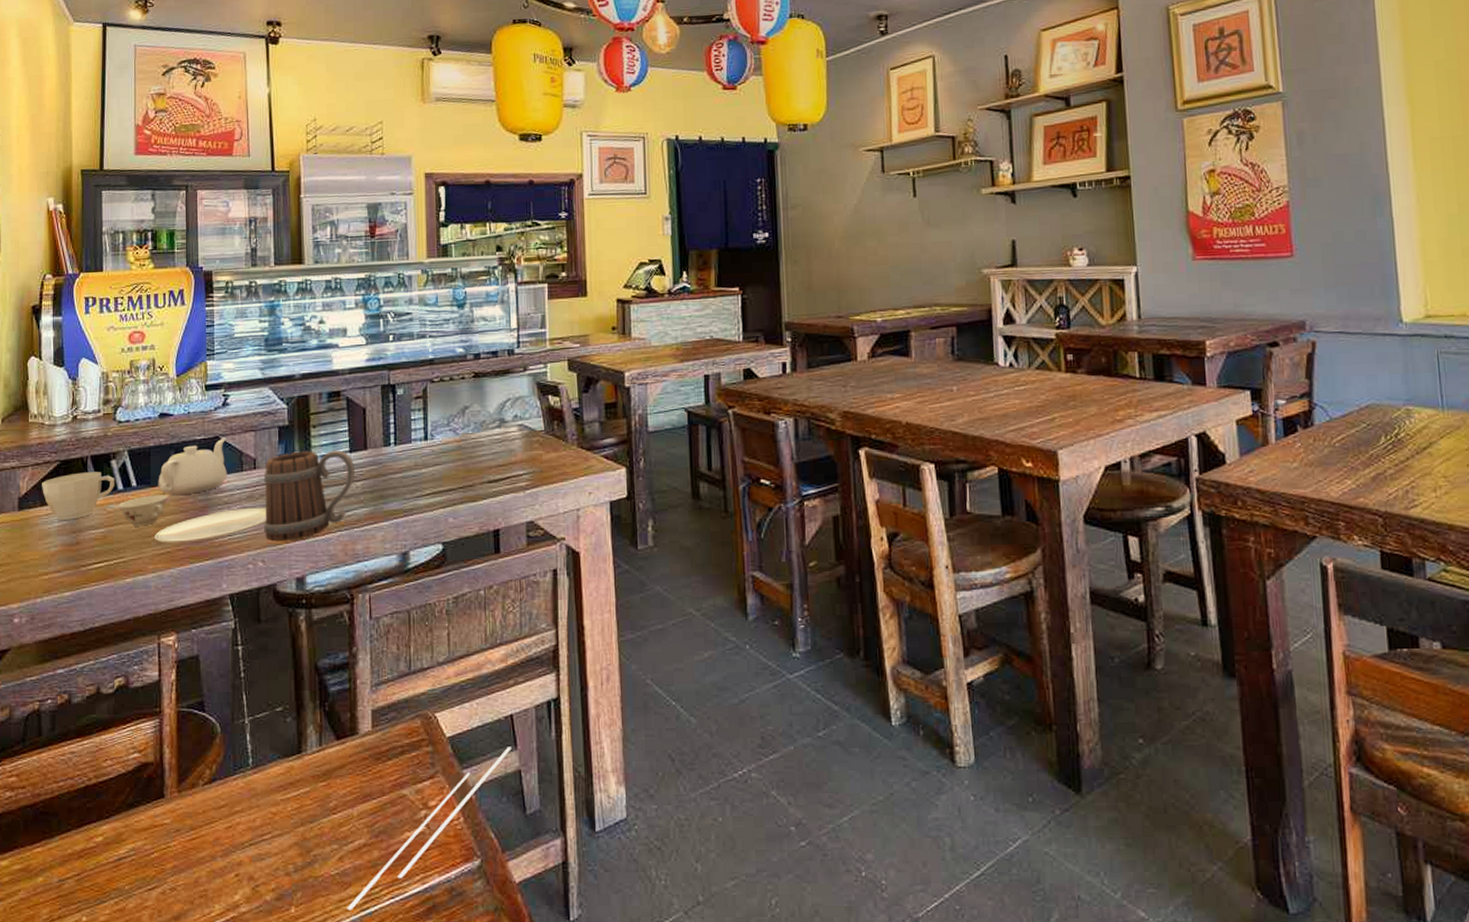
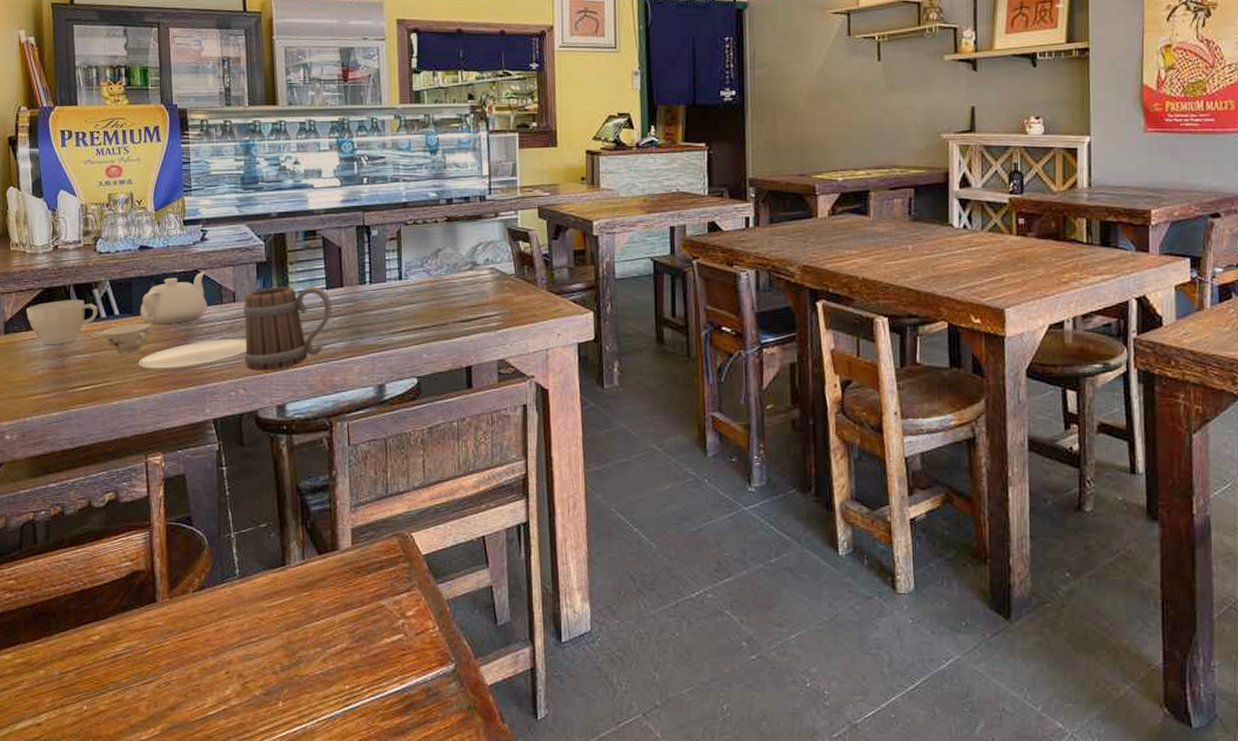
chopsticks: present [347,747,512,910] -> none [331,565,484,706]

